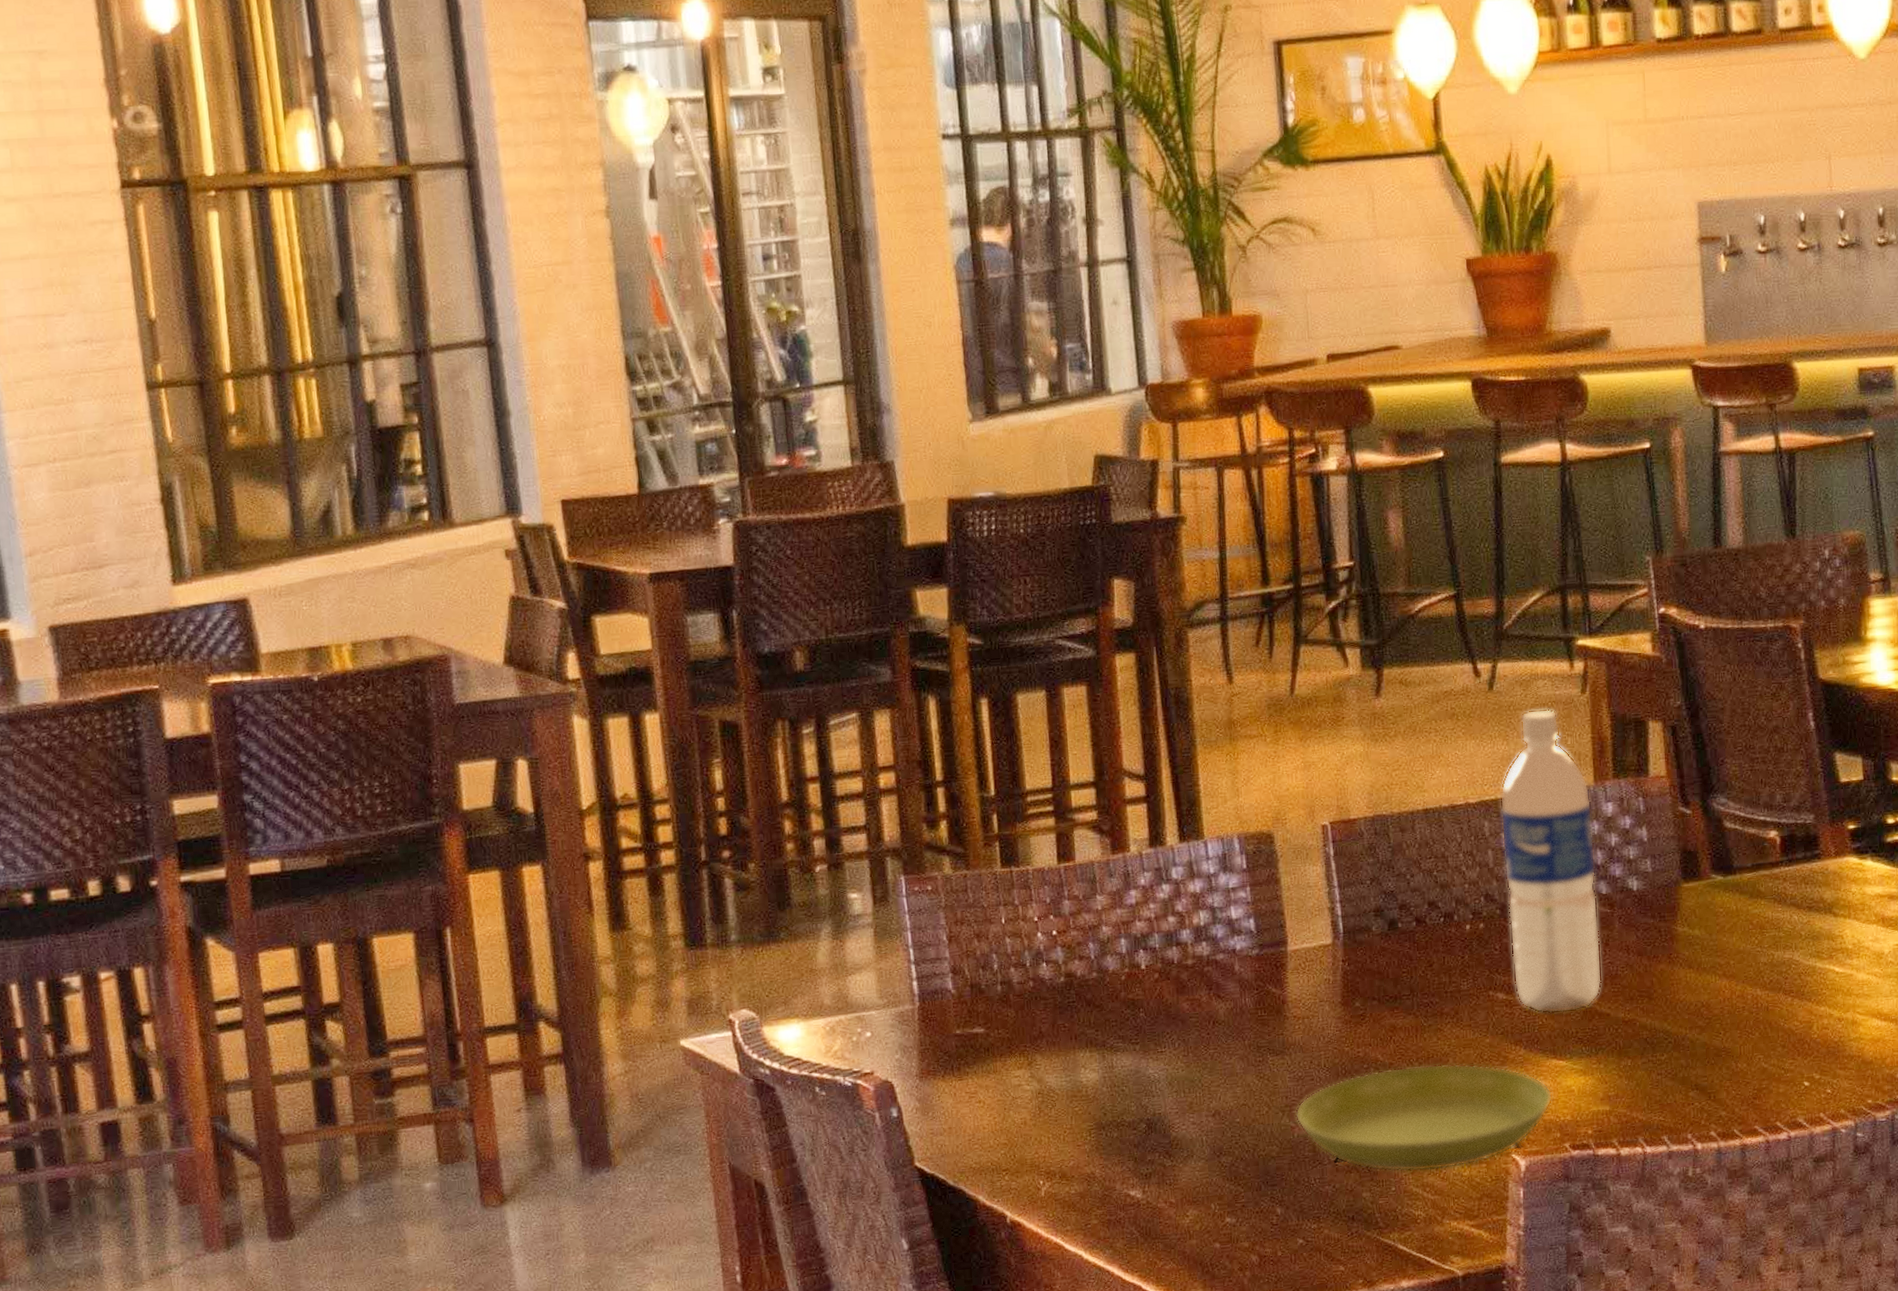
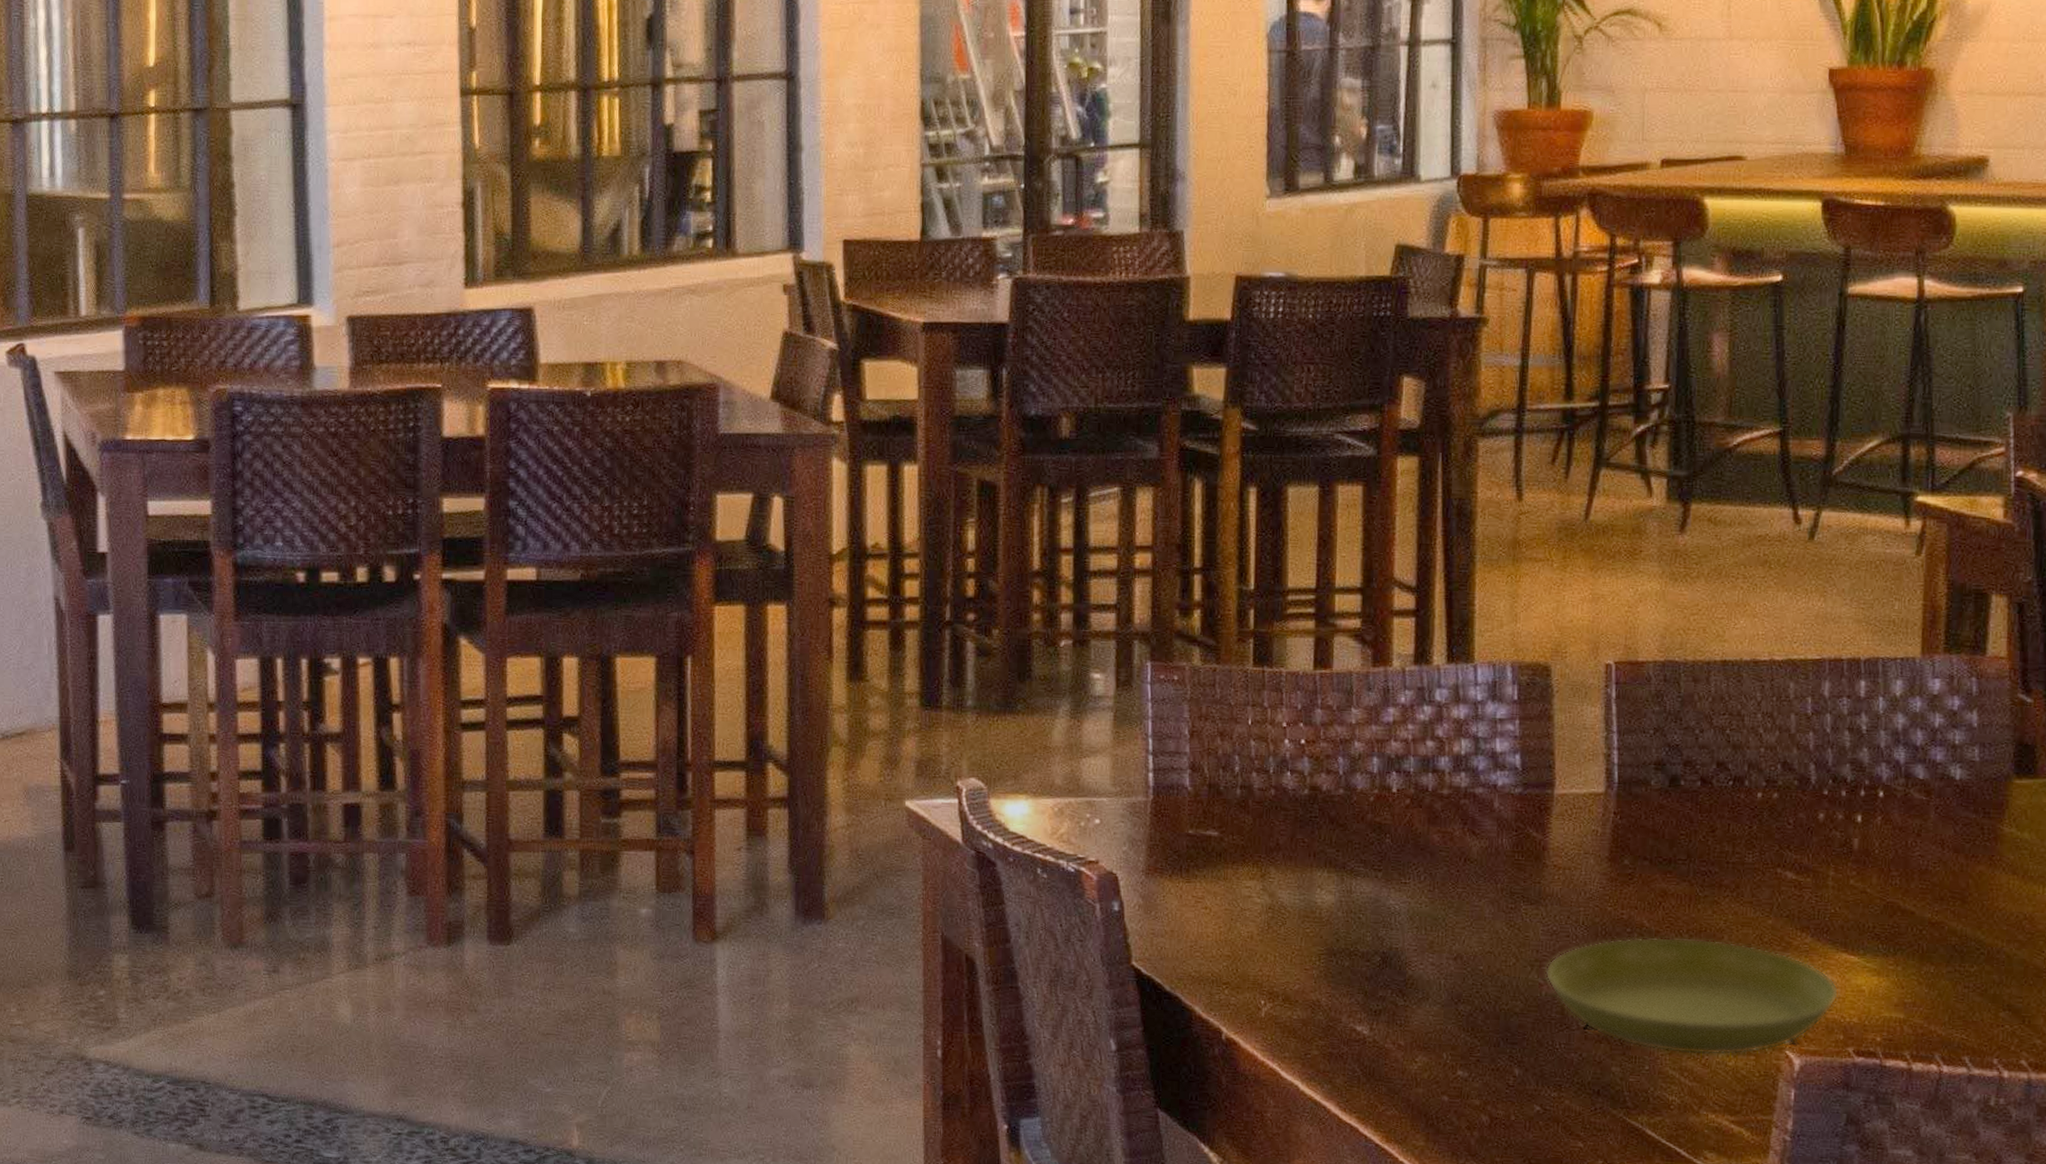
water bottle: present [1500,708,1602,1014] -> none [1806,566,1916,904]

